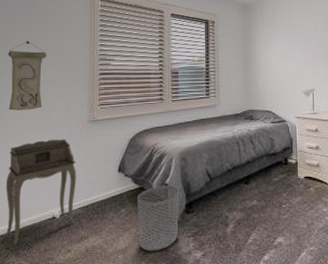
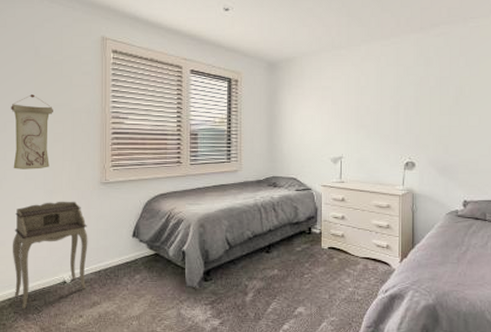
waste bin: present [137,186,180,251] -> none [152,252,197,318]

